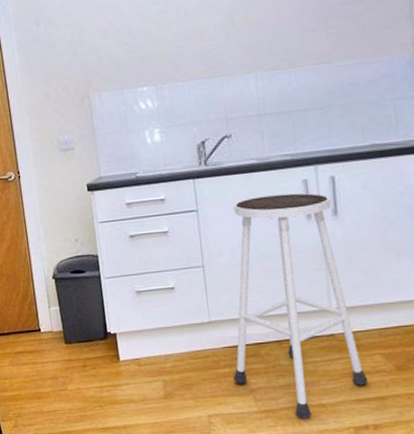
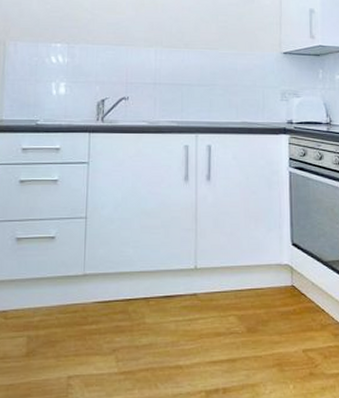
stool: present [233,193,368,420] -> none [98,156,222,382]

